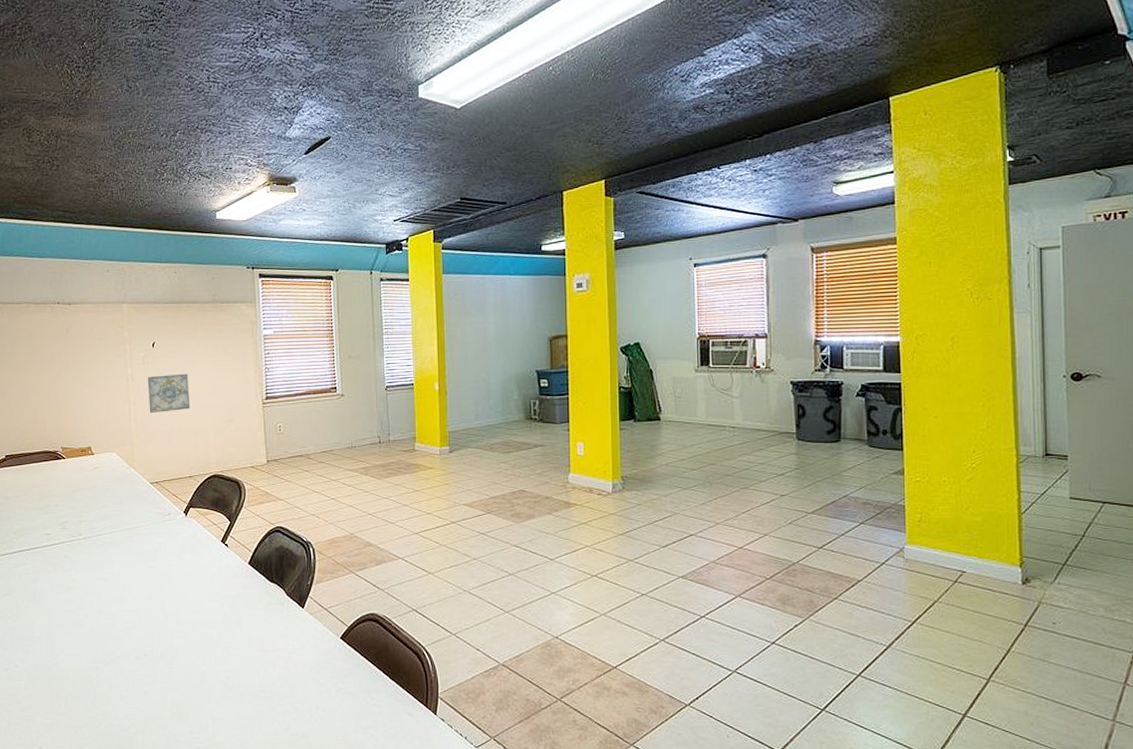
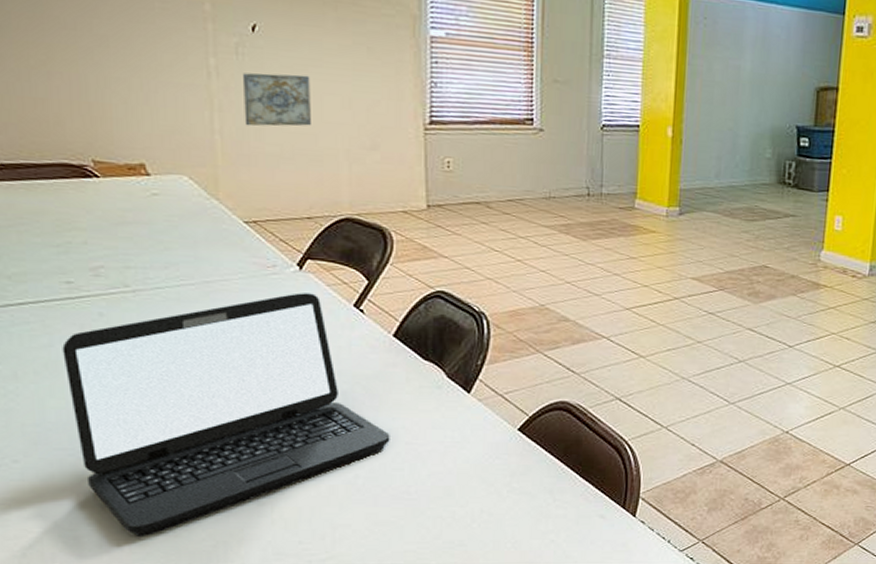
laptop: none [44,533,250,725] -> present [62,293,390,536]

